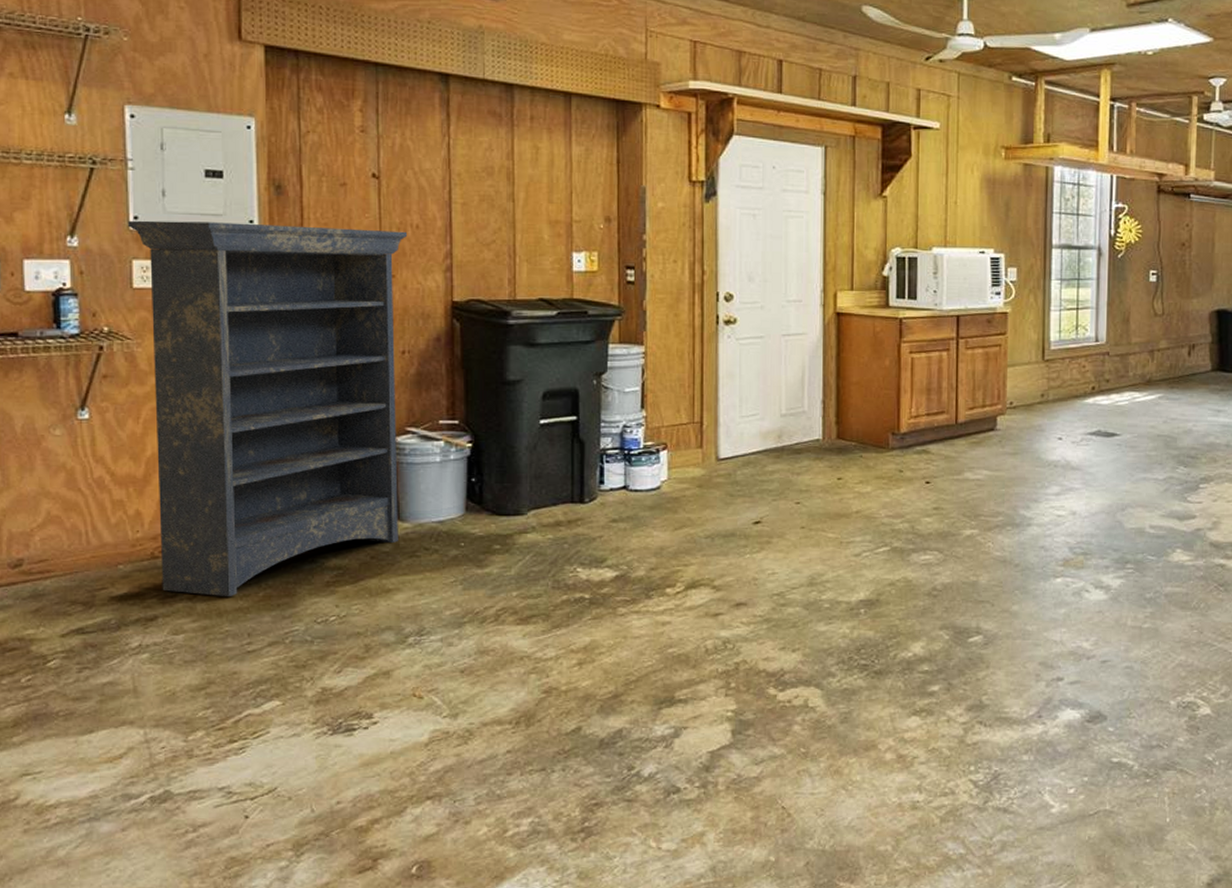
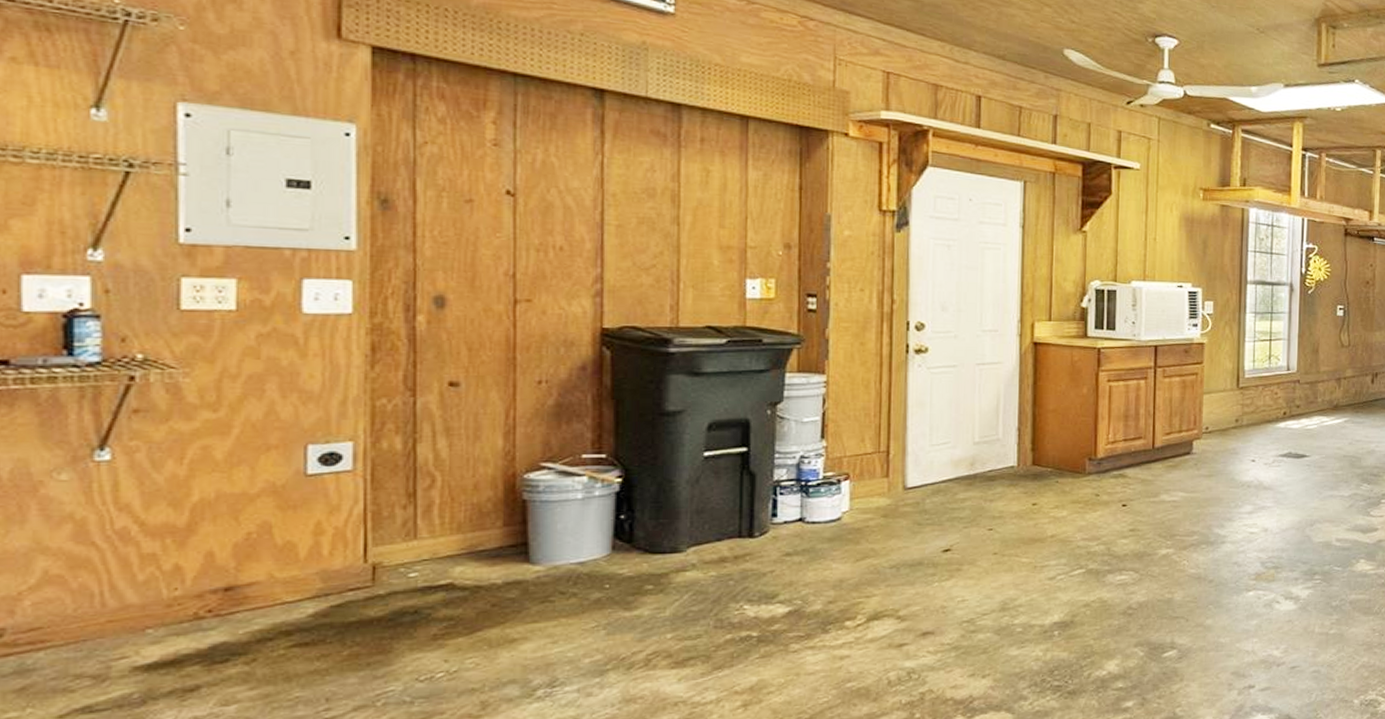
shelving unit: present [128,220,408,596] -> none [177,233,549,658]

